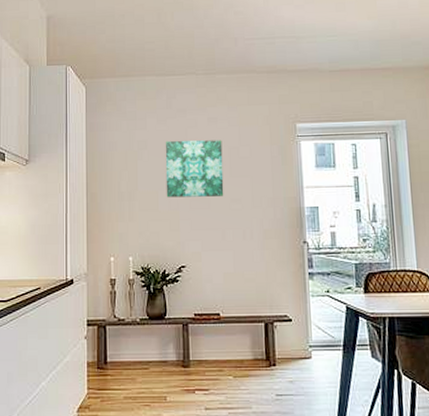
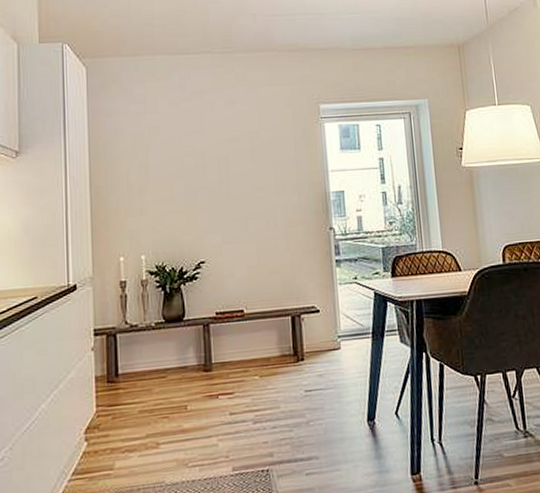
wall art: present [165,140,224,198] -> none [179,123,245,188]

